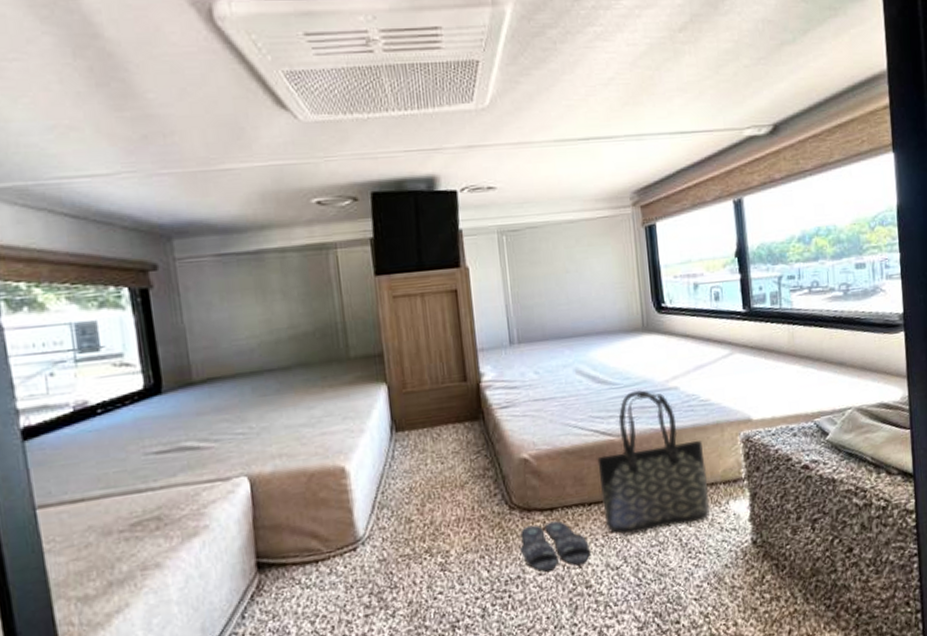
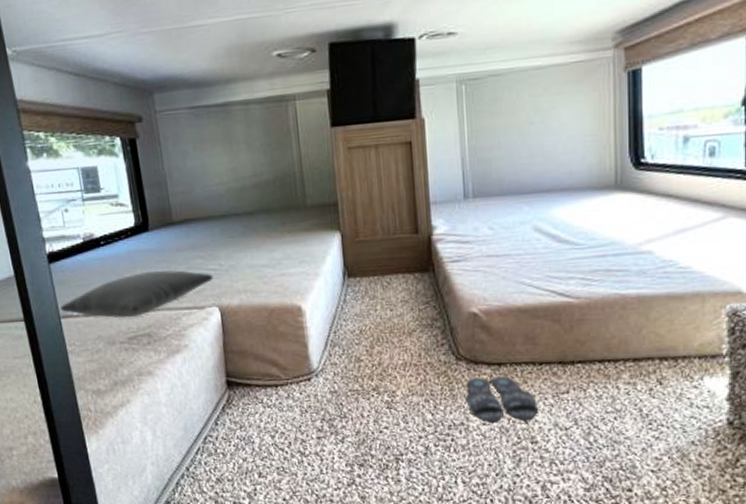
pillow: none [36,437,242,503] -> present [60,270,213,318]
tote bag: present [597,389,710,535] -> none [552,251,680,398]

